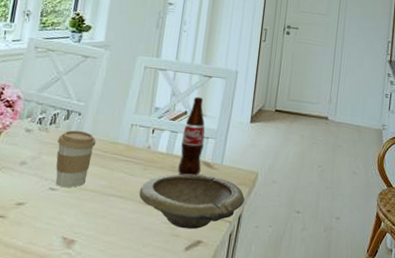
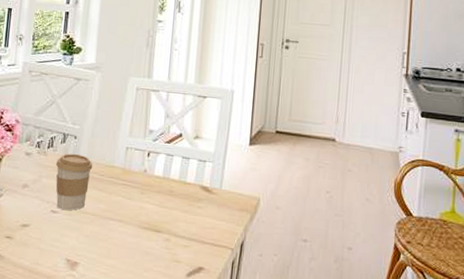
bowl: present [139,174,245,230] -> none [137,198,246,256]
bottle: present [178,96,205,176] -> none [176,118,202,201]

